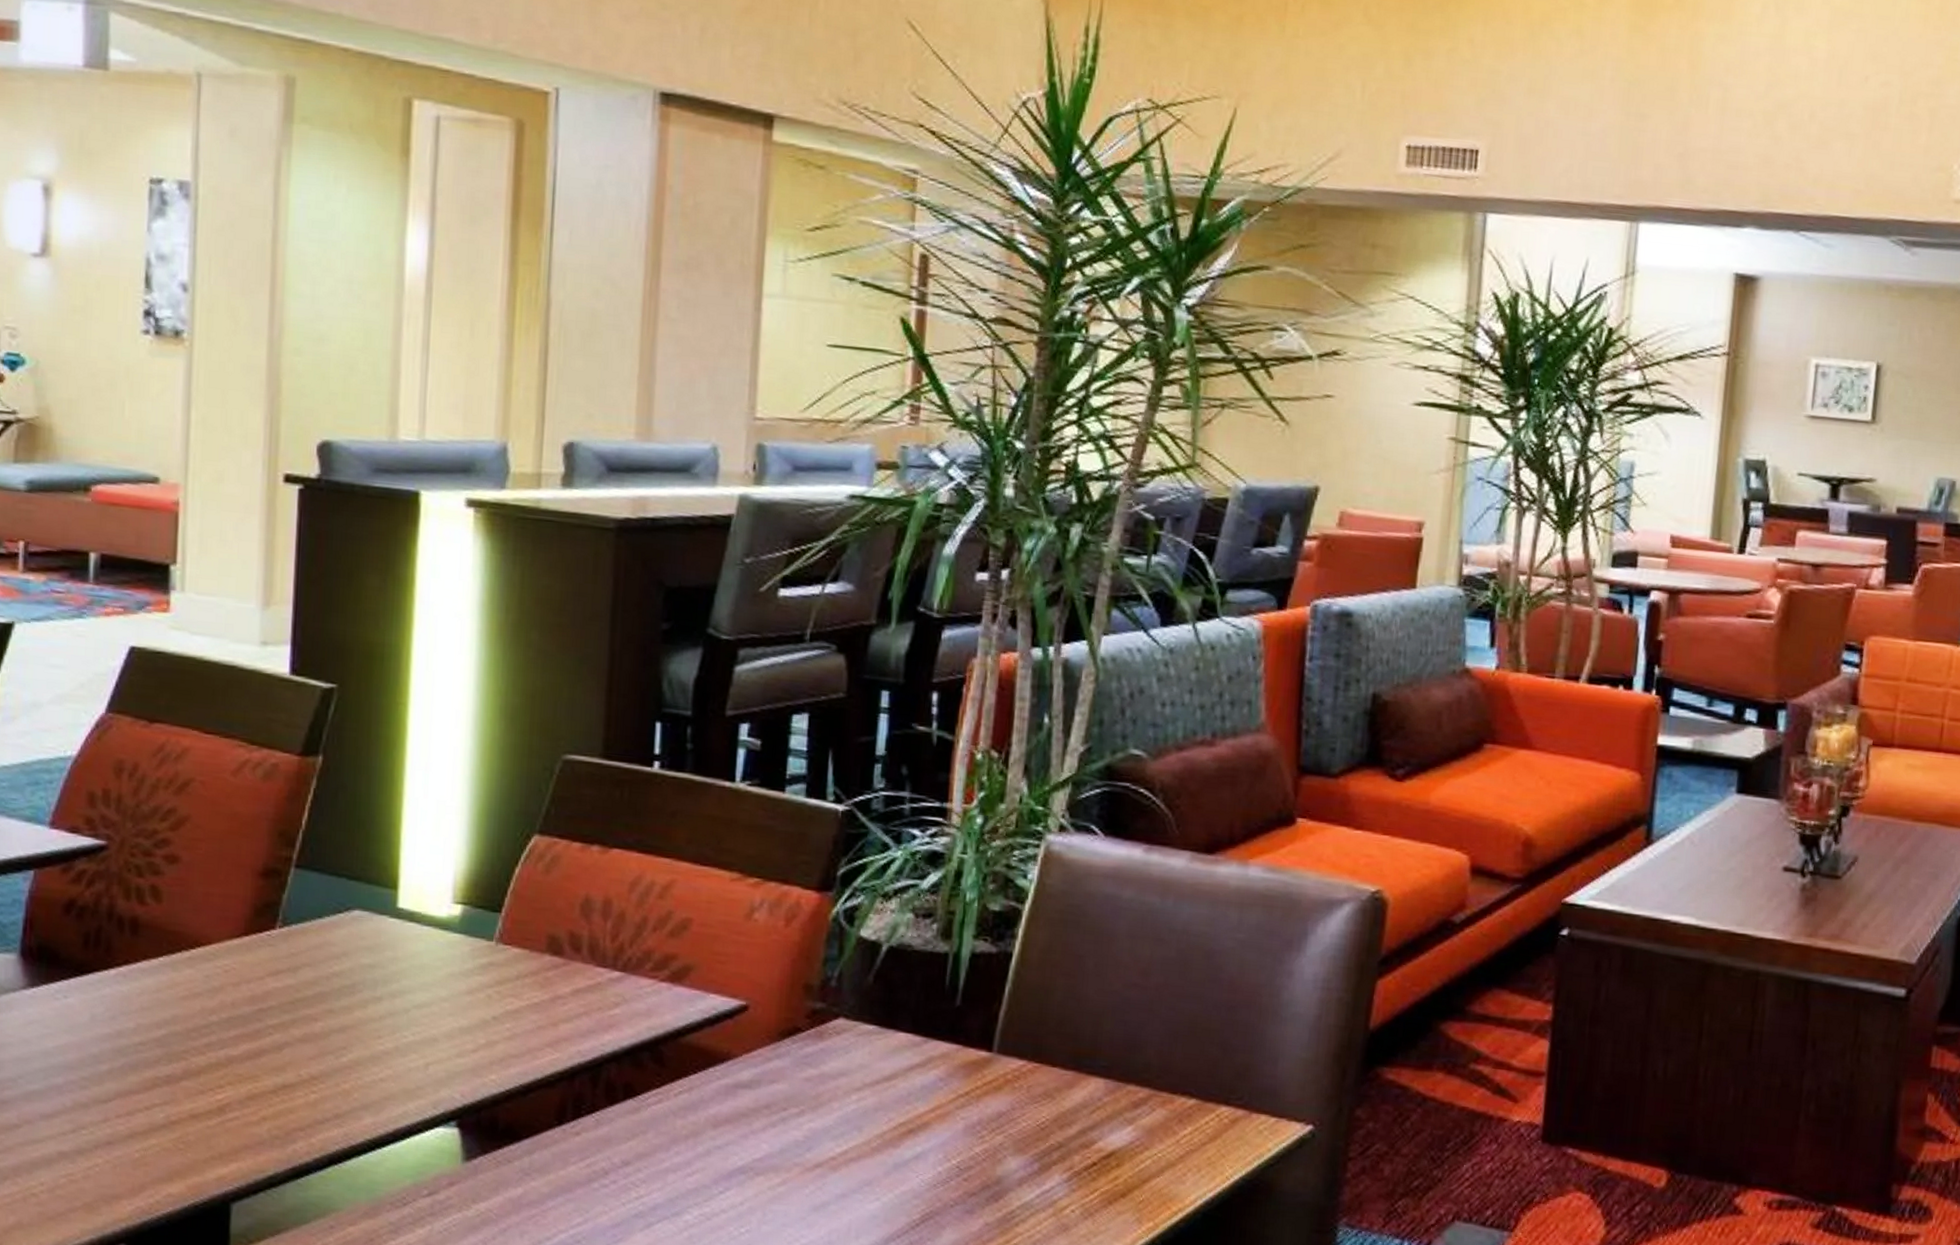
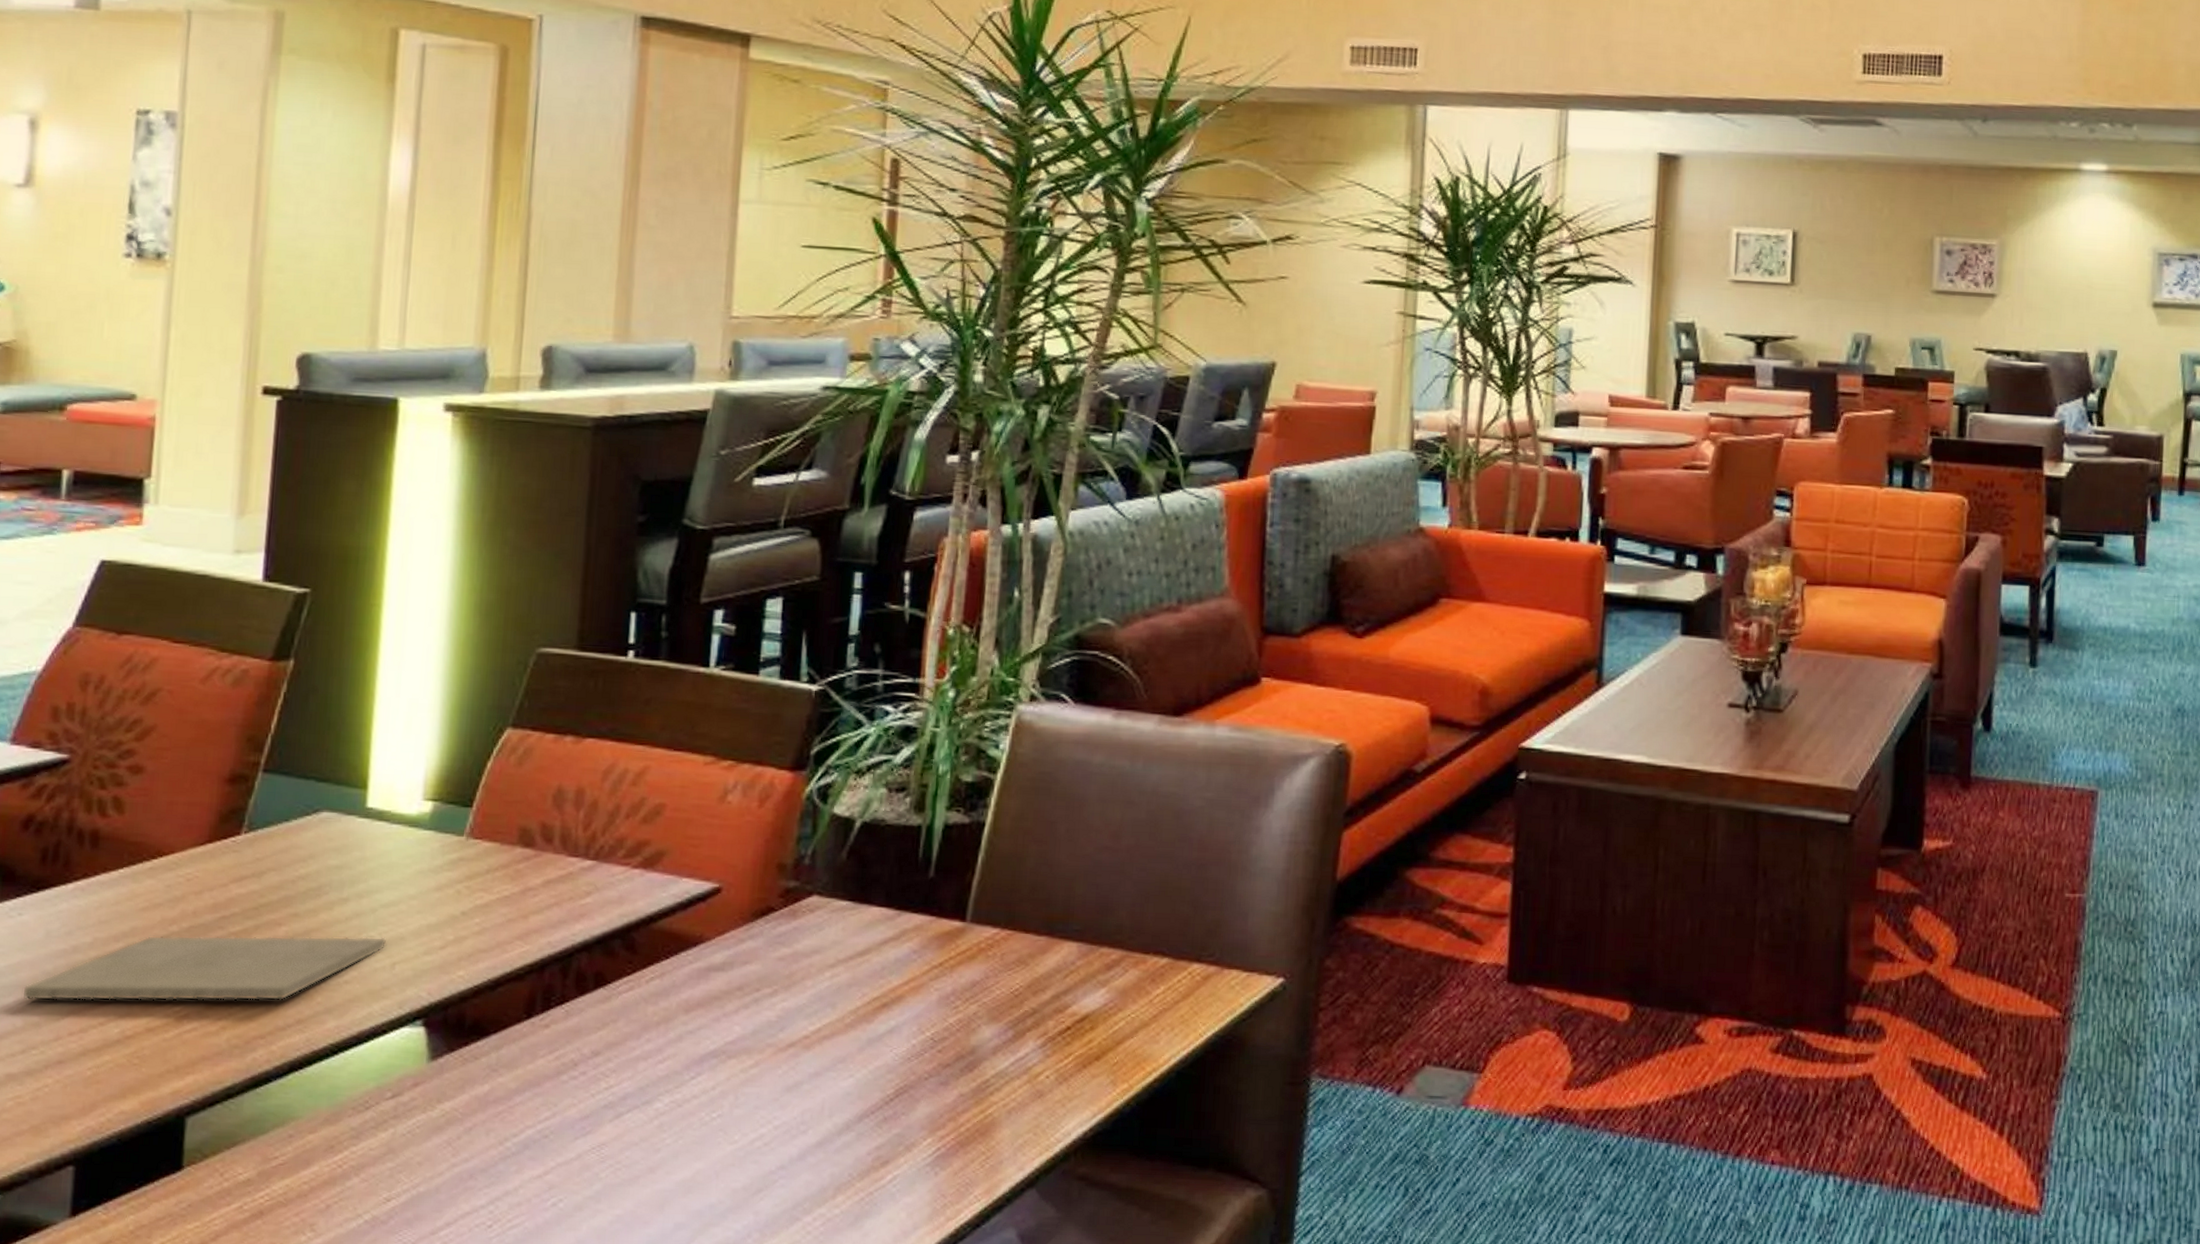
notepad: none [70,1024,420,1095] -> present [21,935,387,1001]

